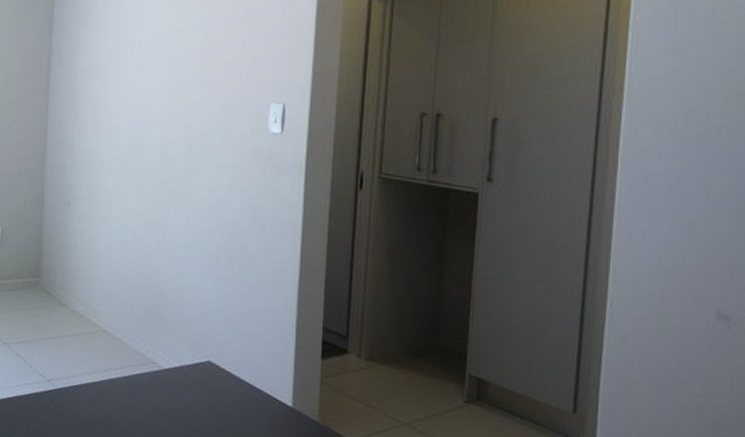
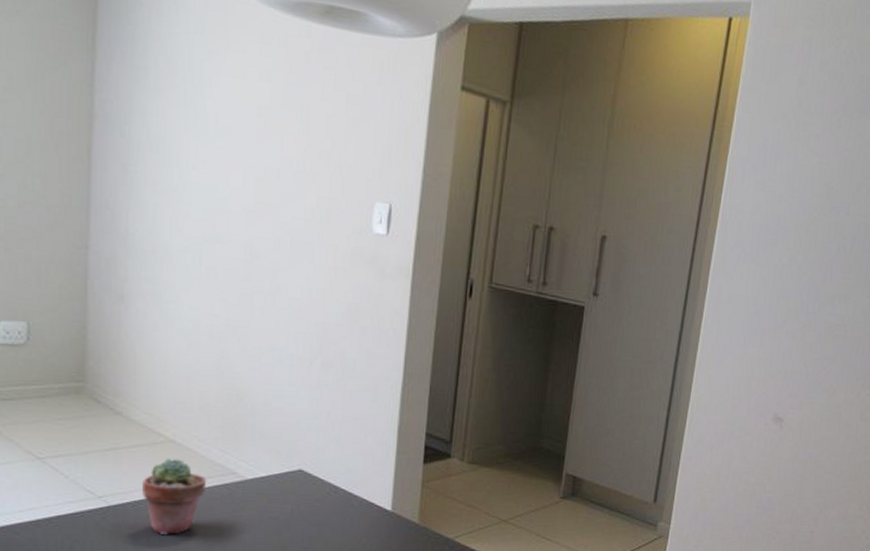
potted succulent: none [80,347,130,420] -> present [141,459,206,536]

